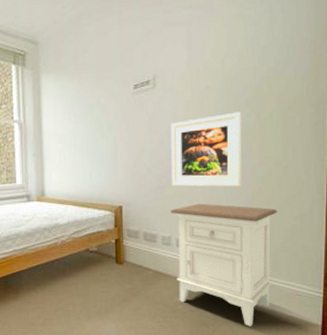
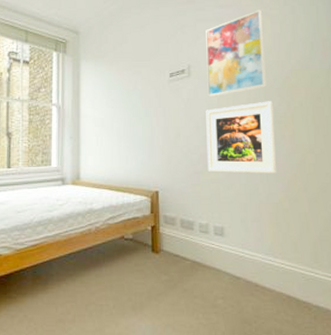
nightstand: present [170,203,277,327] -> none [207,189,314,325]
wall art: none [173,9,236,109] -> present [206,10,266,97]

